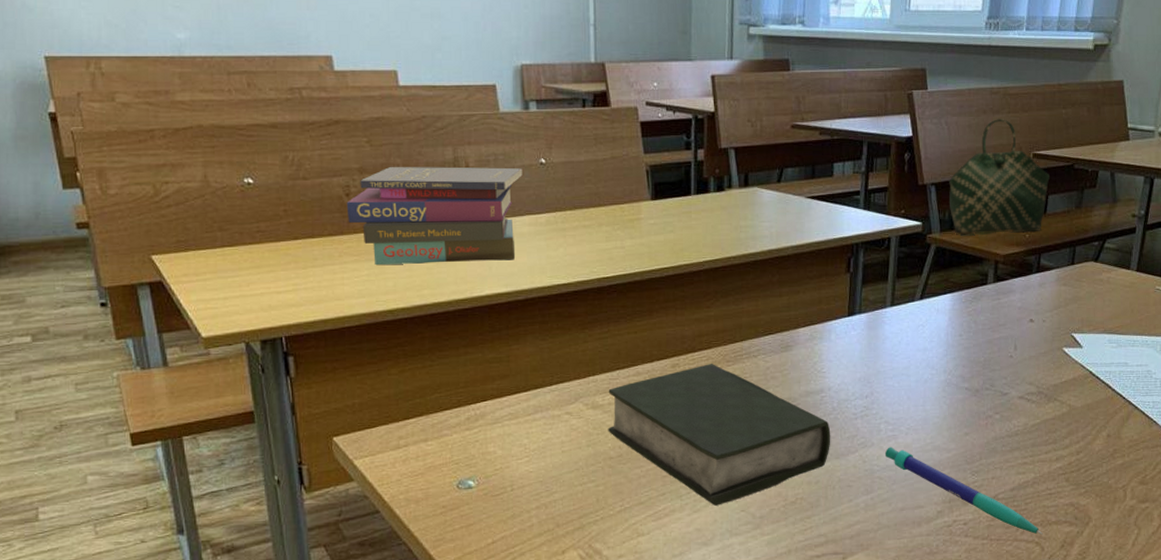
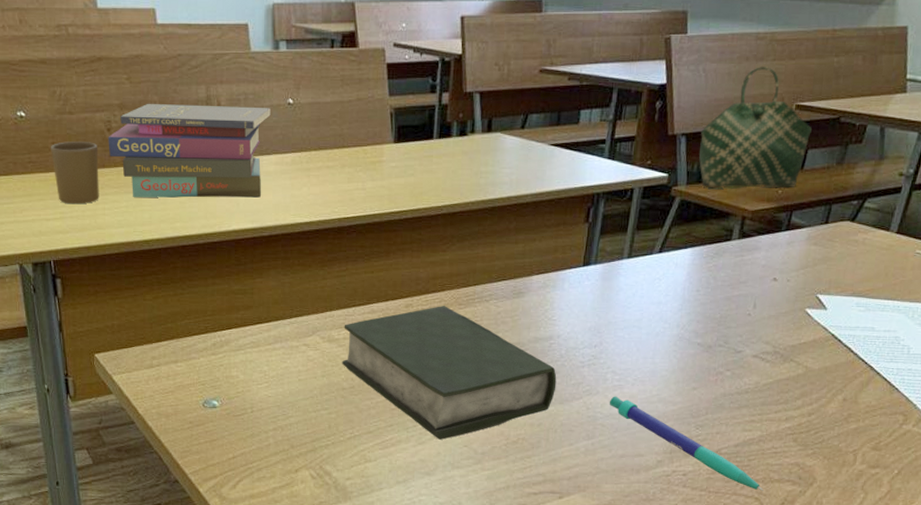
mug: none [281,208,337,275] -> present [50,141,99,204]

